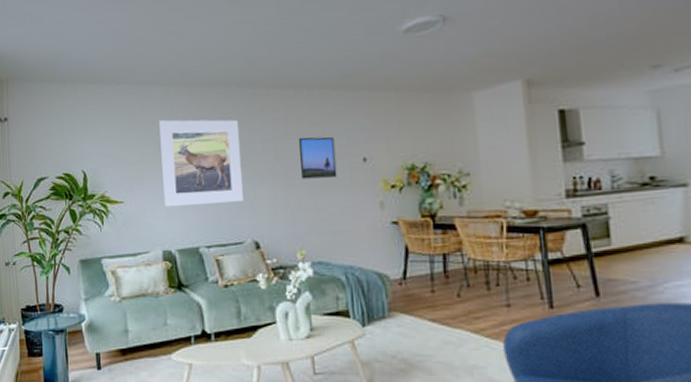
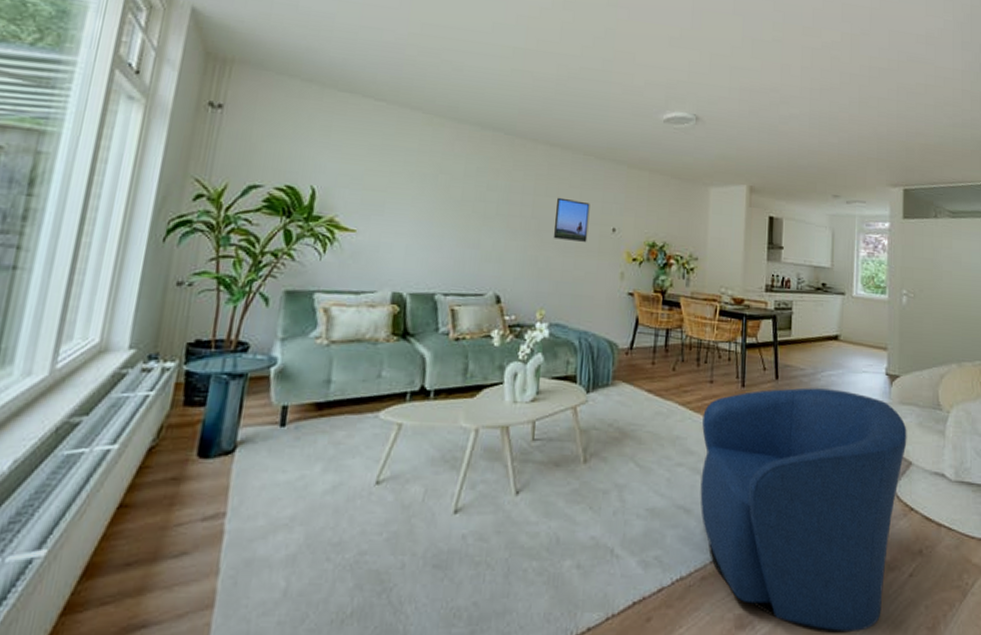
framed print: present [159,119,243,208] -> none [404,150,500,251]

